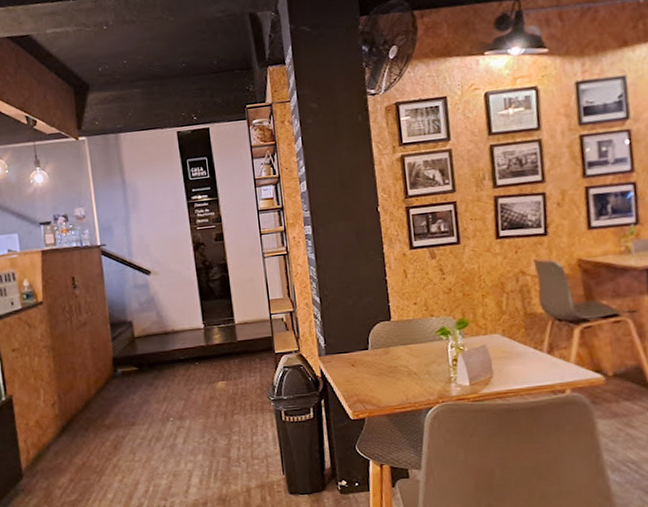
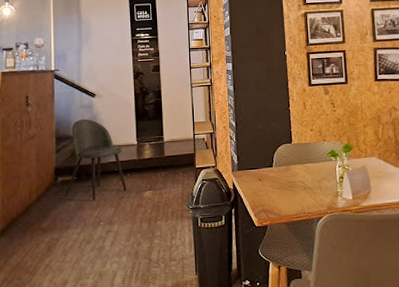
dining chair: none [127,300,197,393] -> present [65,119,127,200]

